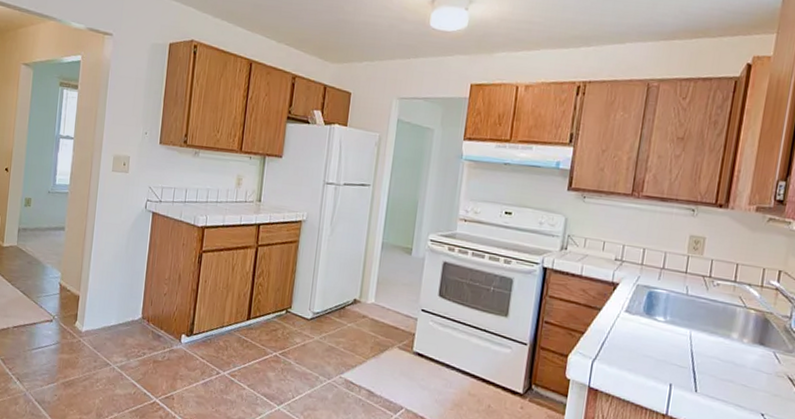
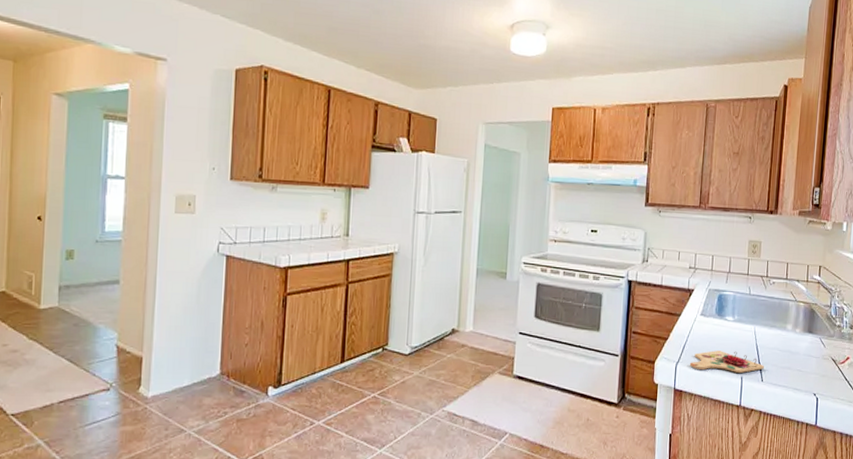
cutting board: none [608,351,701,380] -> present [689,350,765,373]

